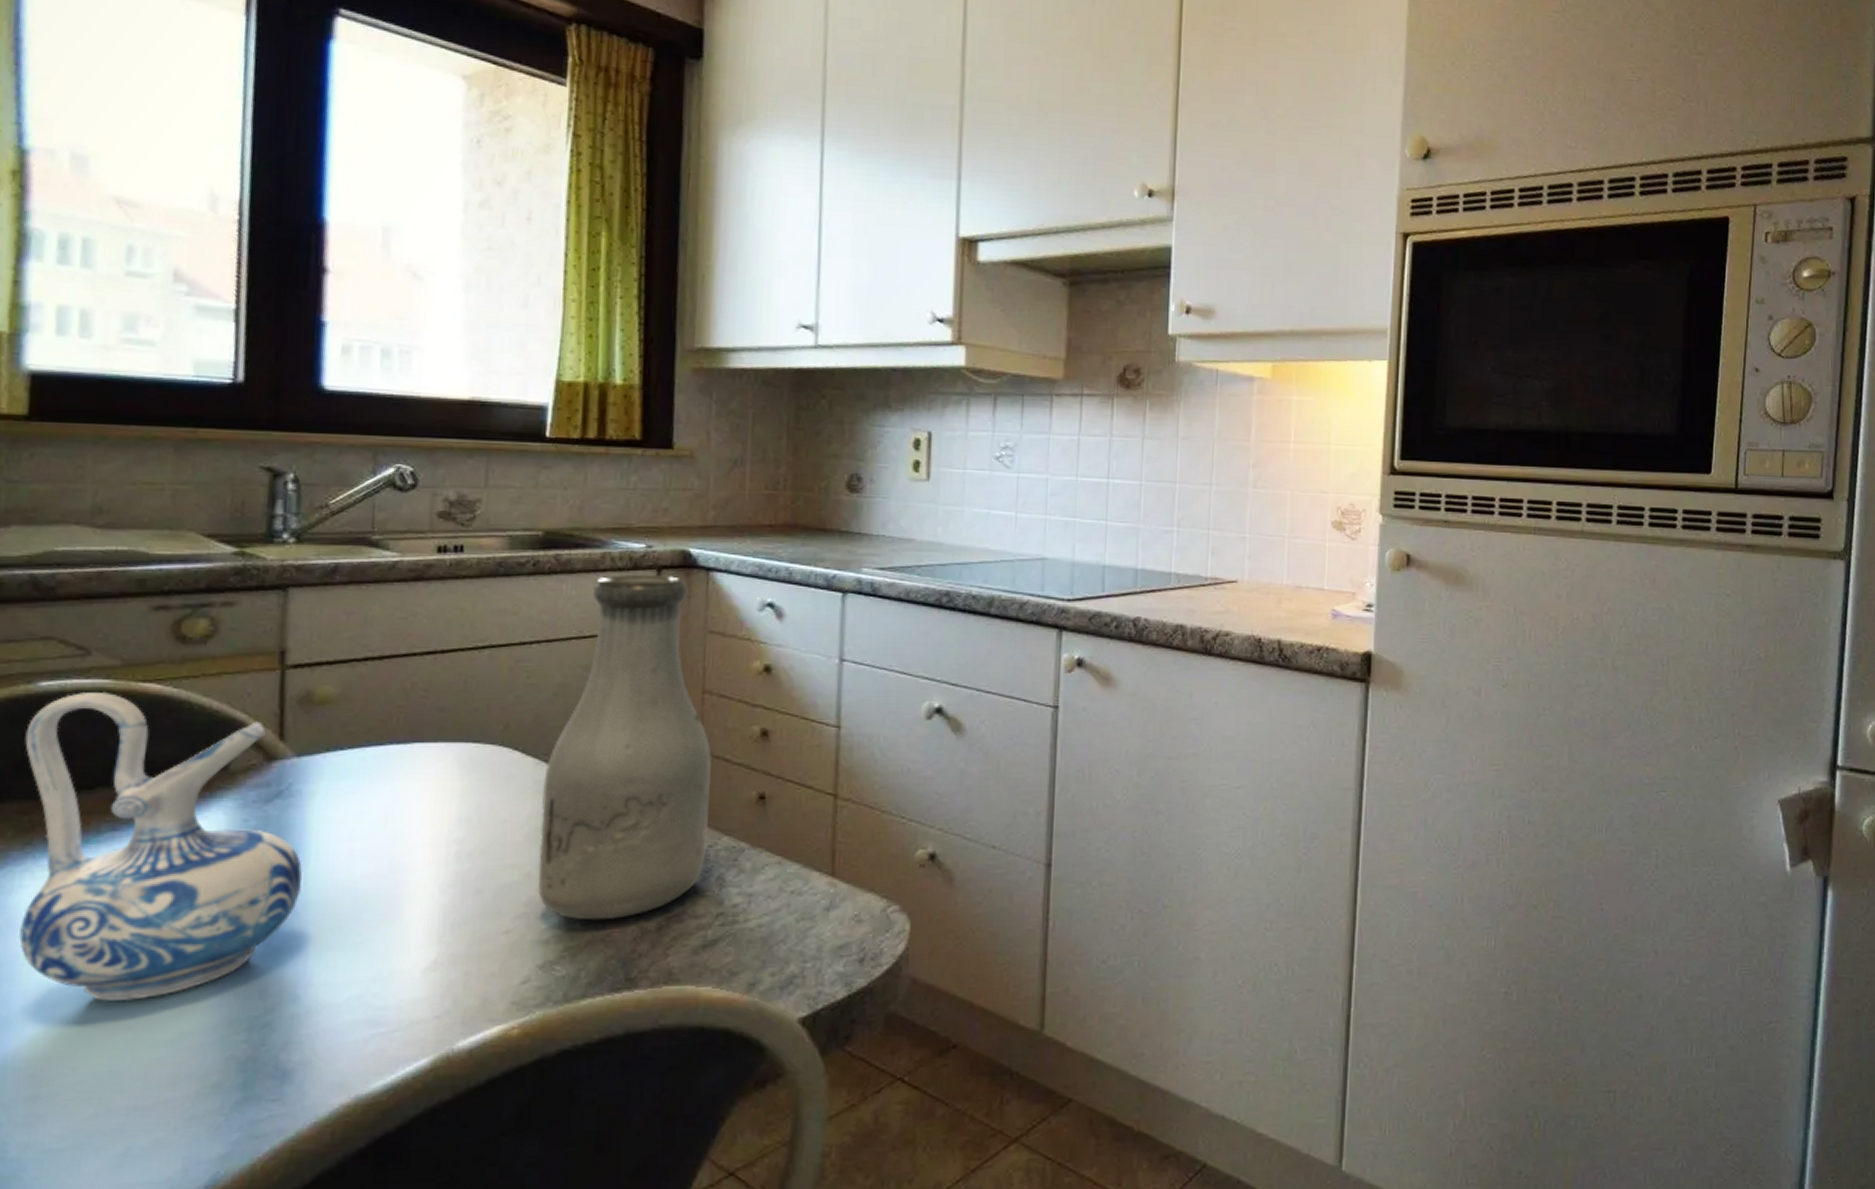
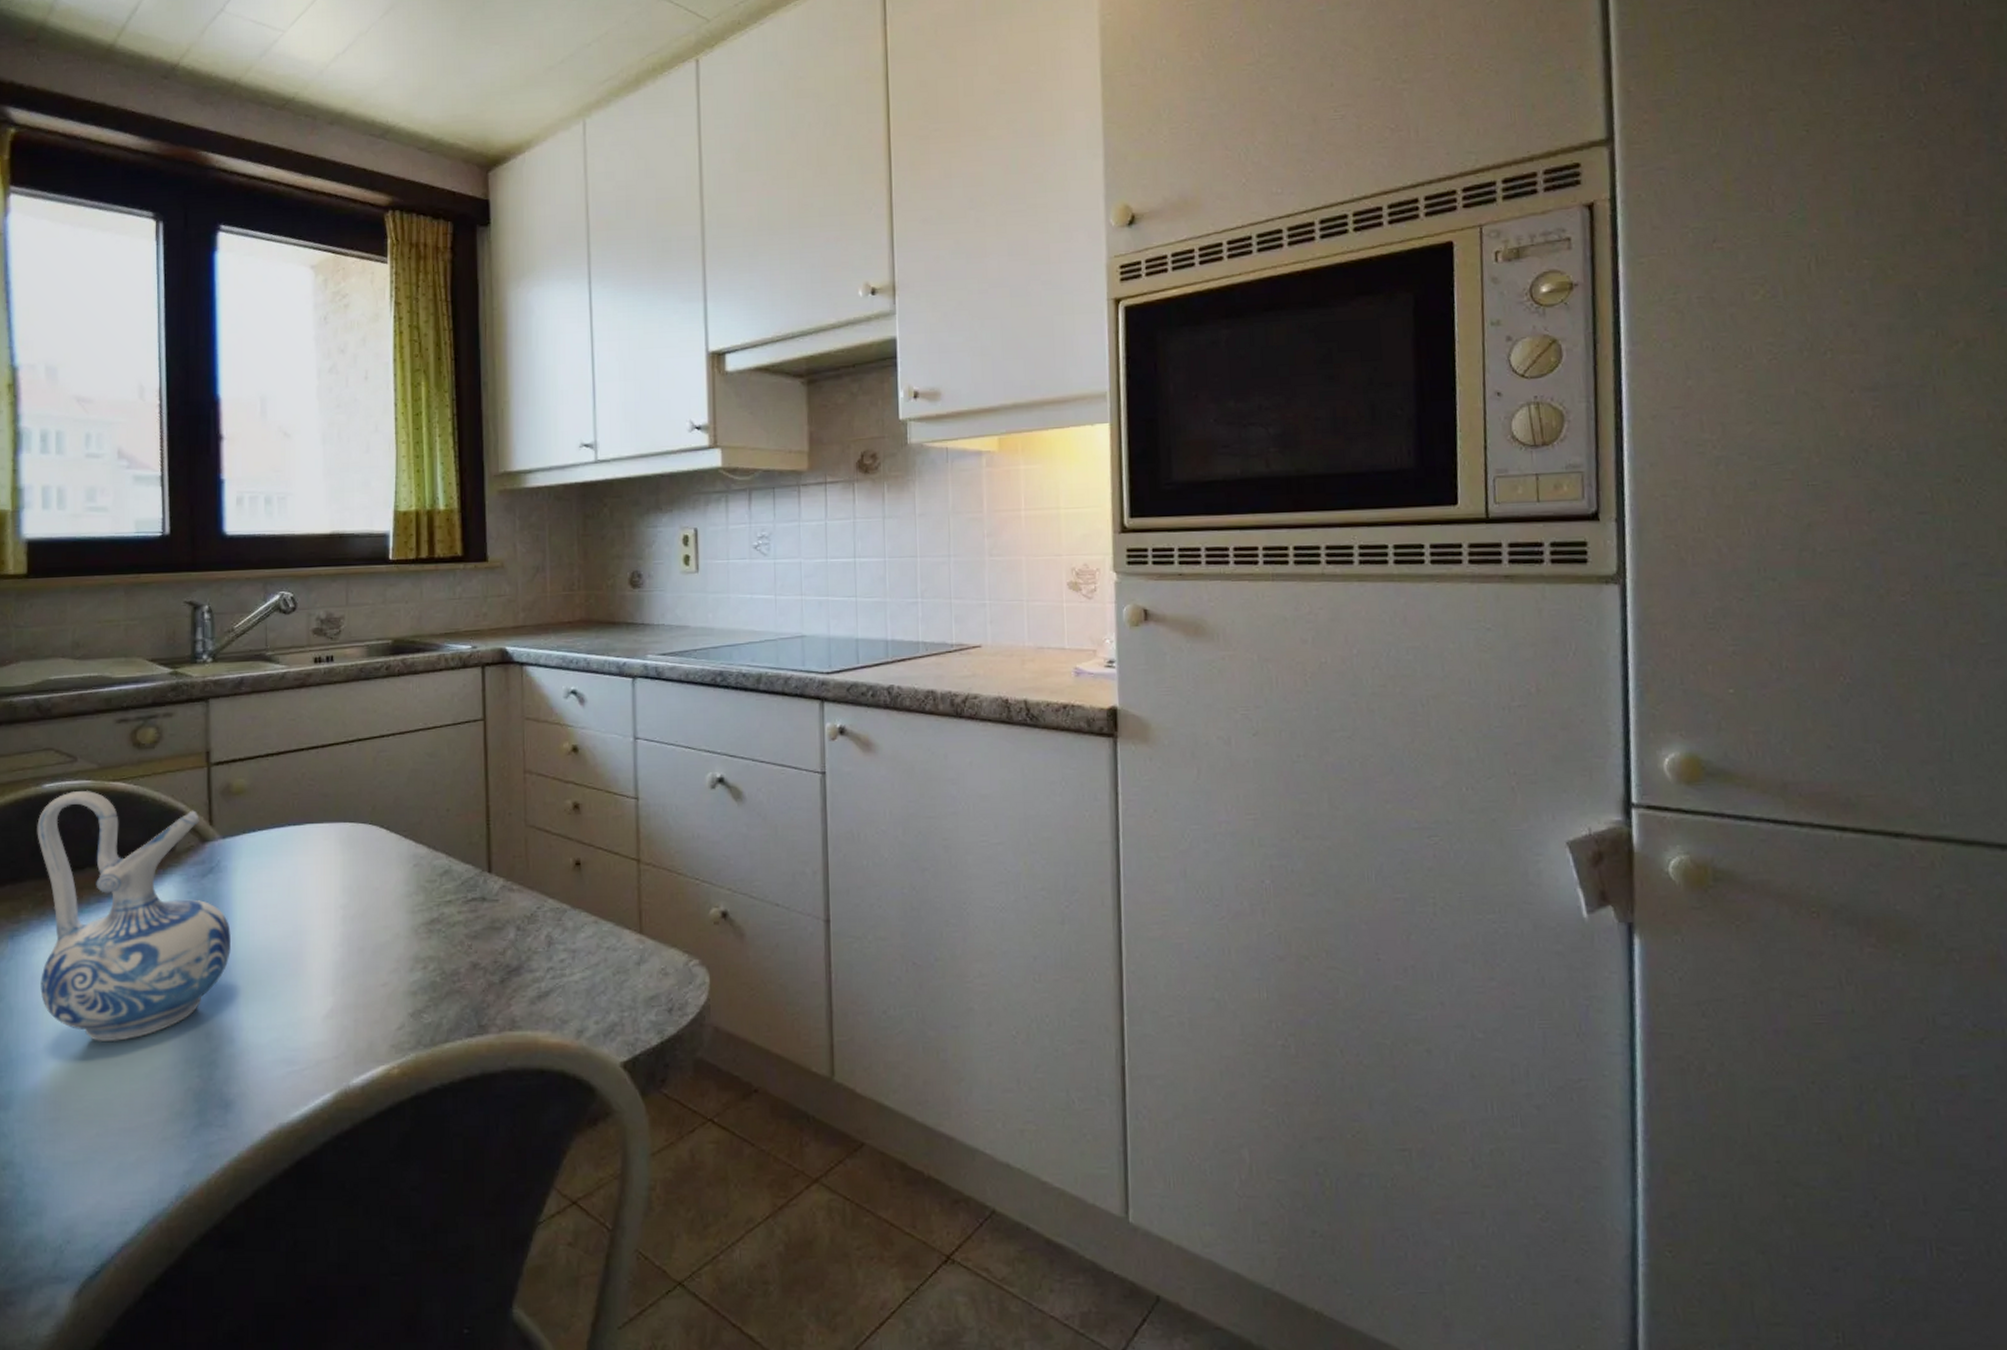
bottle: present [538,574,712,921] -> none [405,670,537,975]

